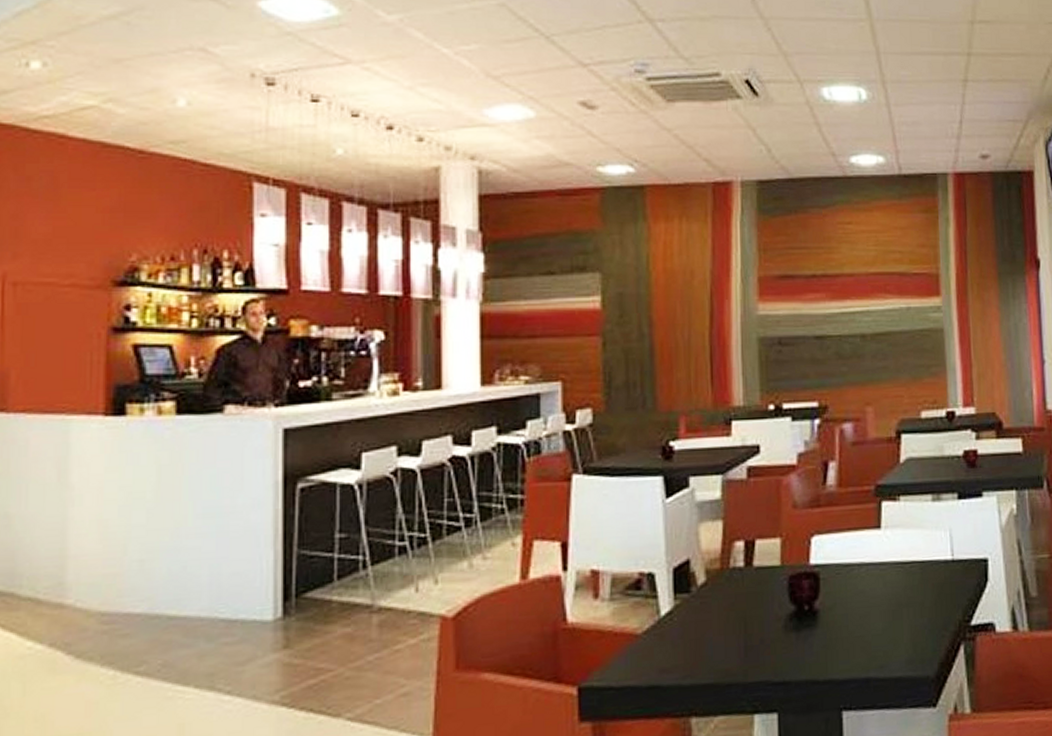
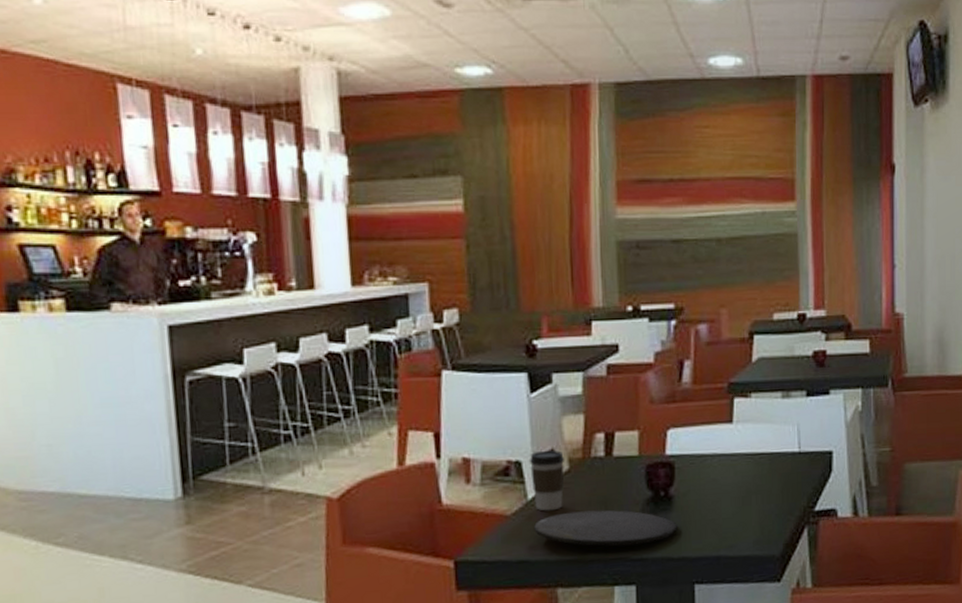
coffee cup: none [662,560,702,629] -> present [529,450,565,511]
plate: none [666,626,823,668] -> present [533,509,677,546]

